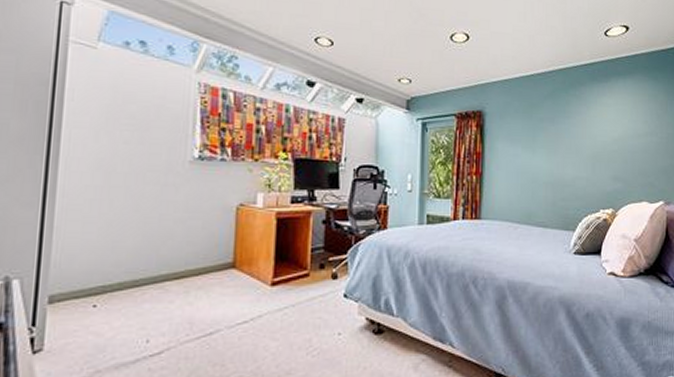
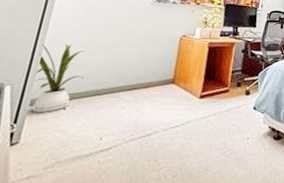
house plant: none [47,222,114,311] -> present [31,43,85,112]

